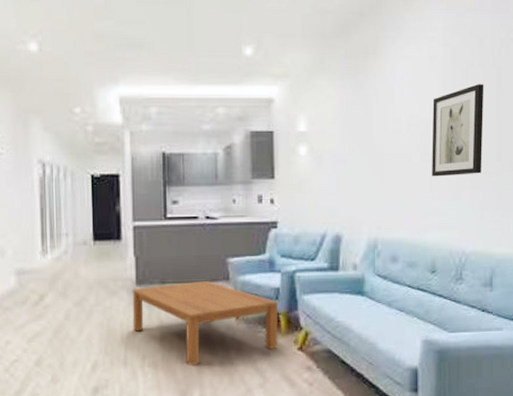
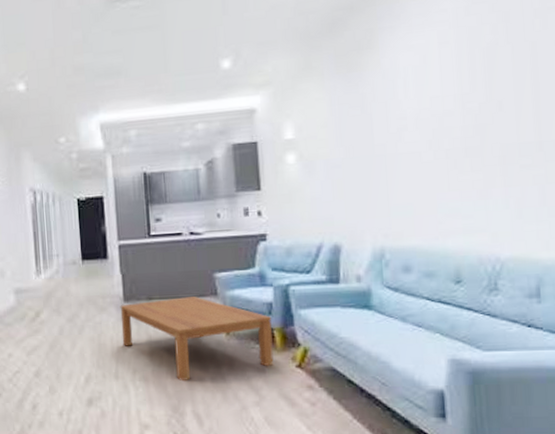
wall art: present [432,84,484,177] -> none [445,64,517,176]

